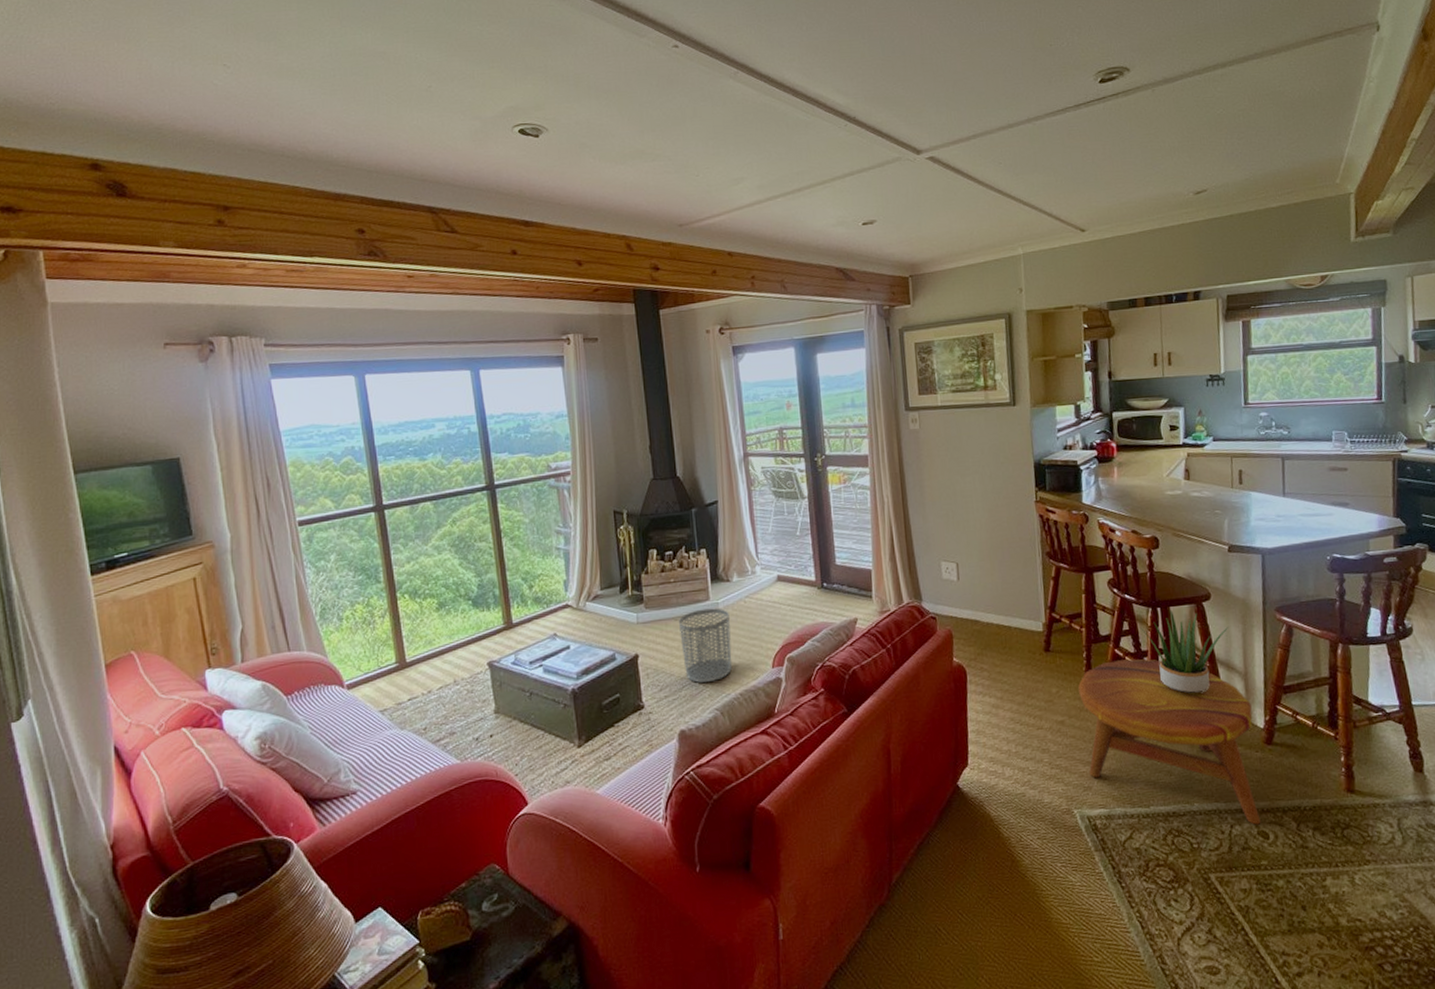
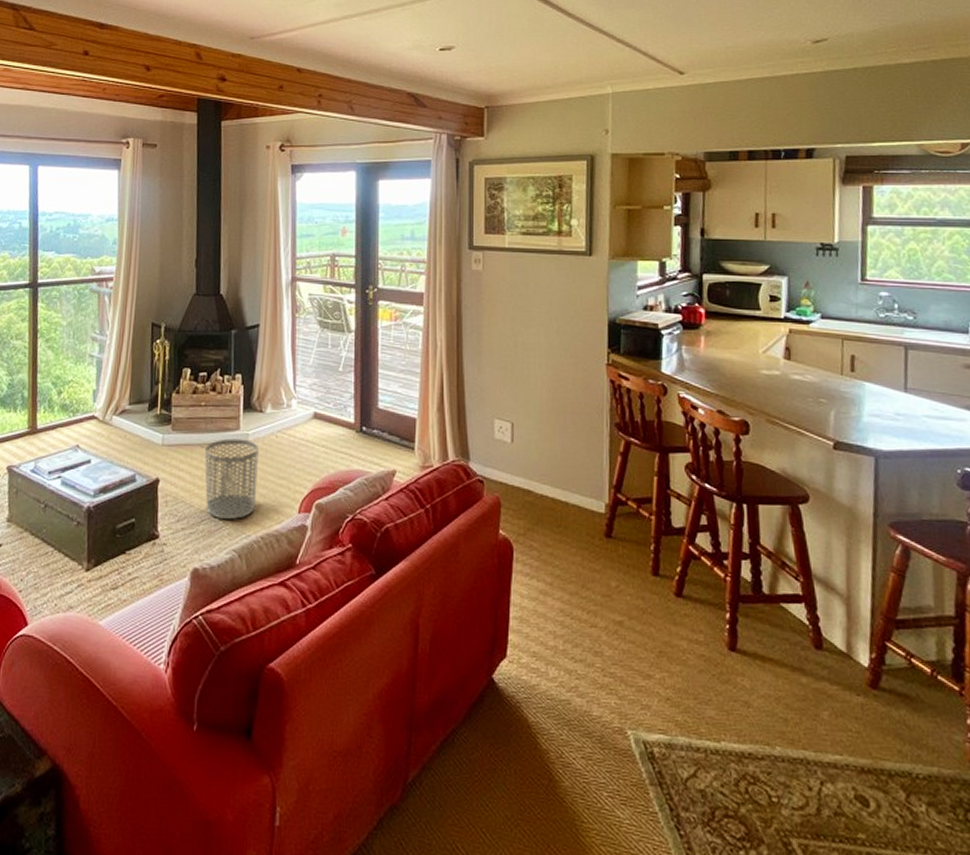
side table: present [1078,659,1261,825] -> none [643,559,860,787]
potted plant: present [1139,609,1229,694] -> none [720,508,830,613]

